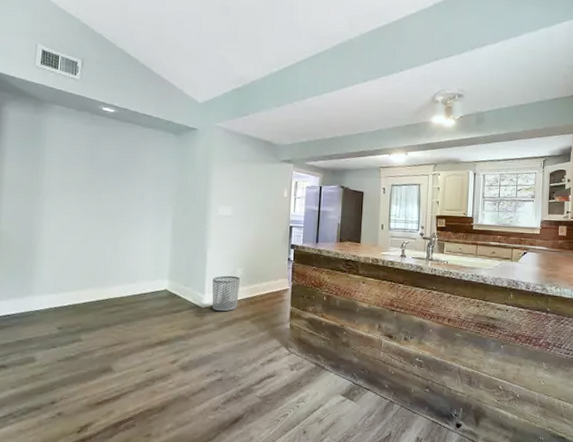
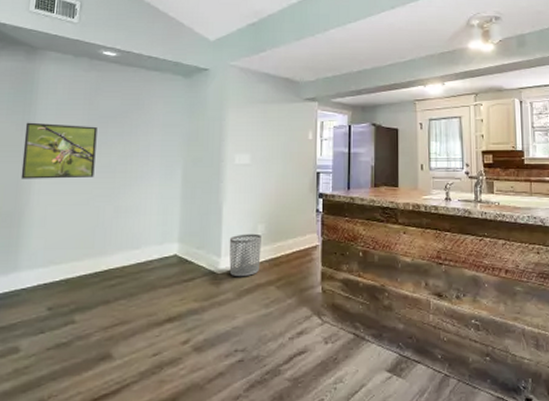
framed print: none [32,168,98,220] -> present [20,122,98,179]

